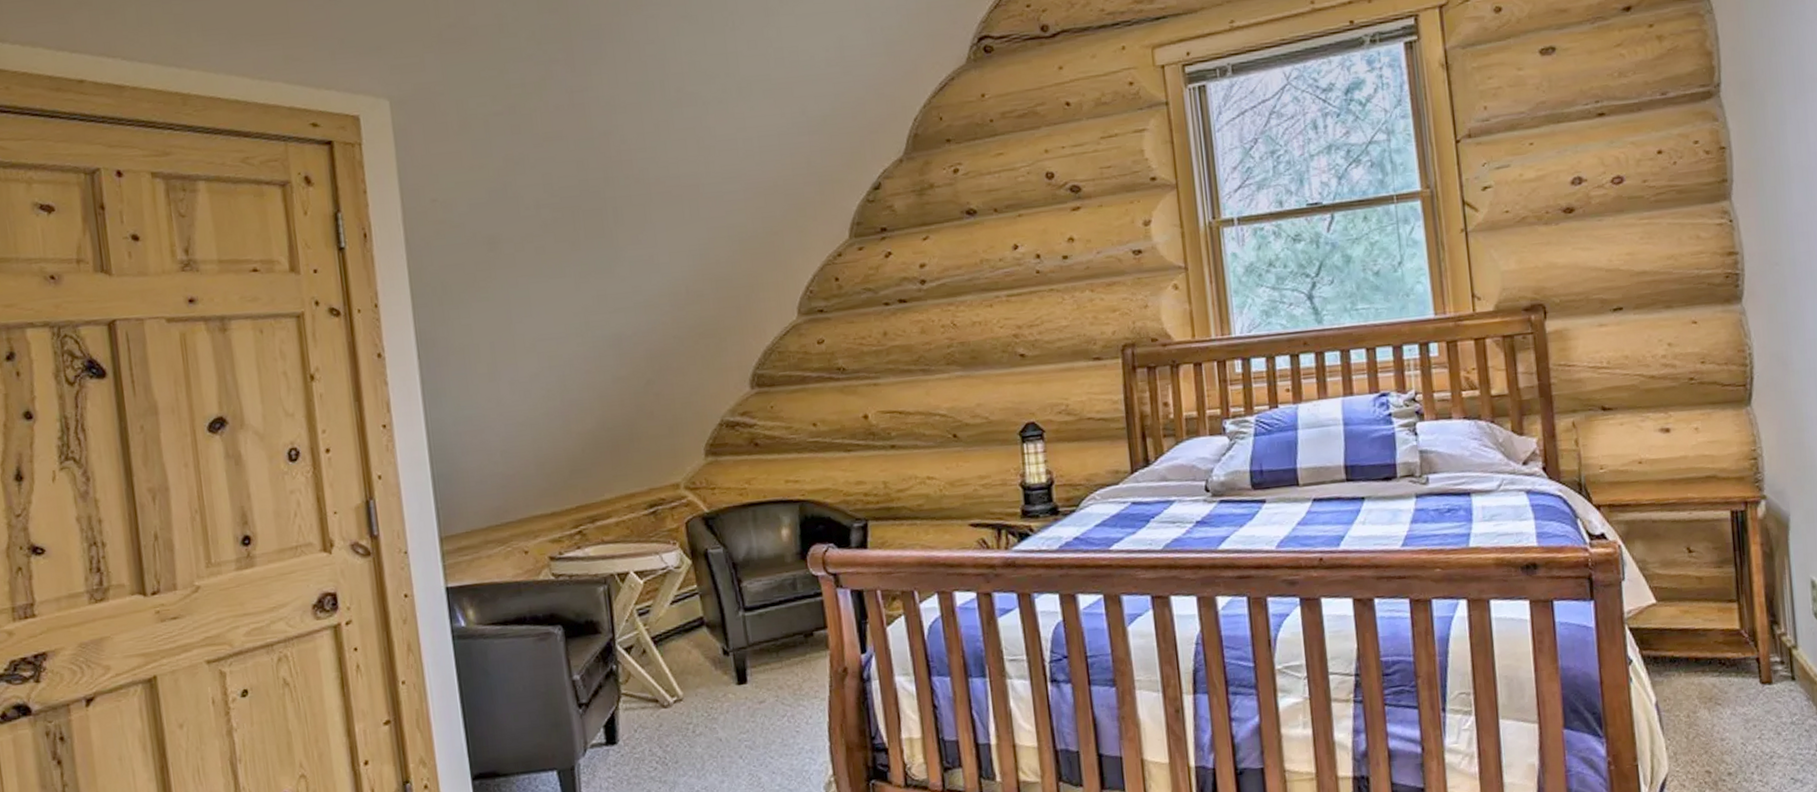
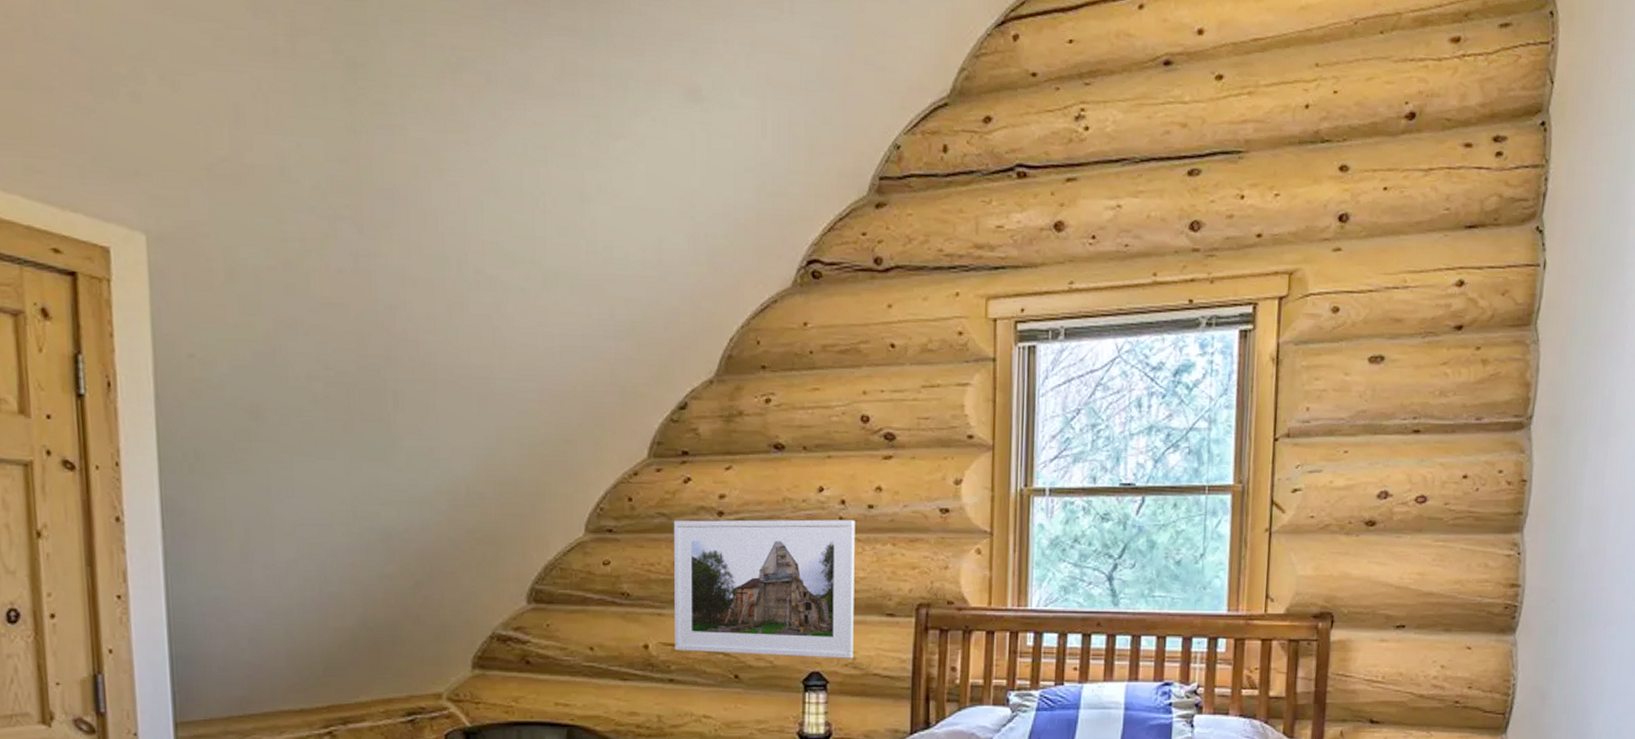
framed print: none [880,272,1066,418] -> present [674,519,855,659]

